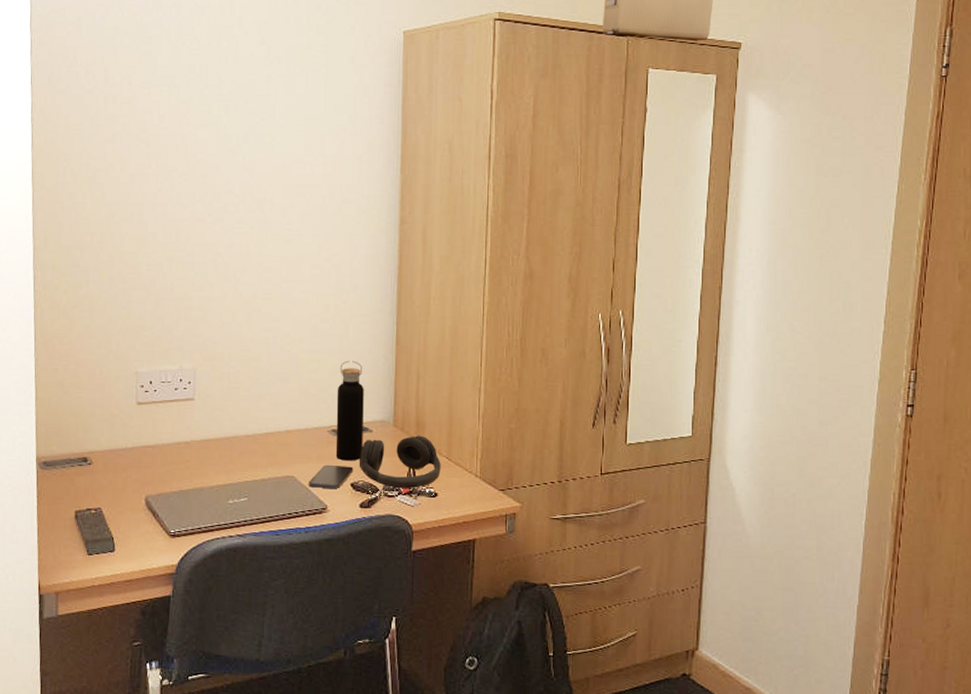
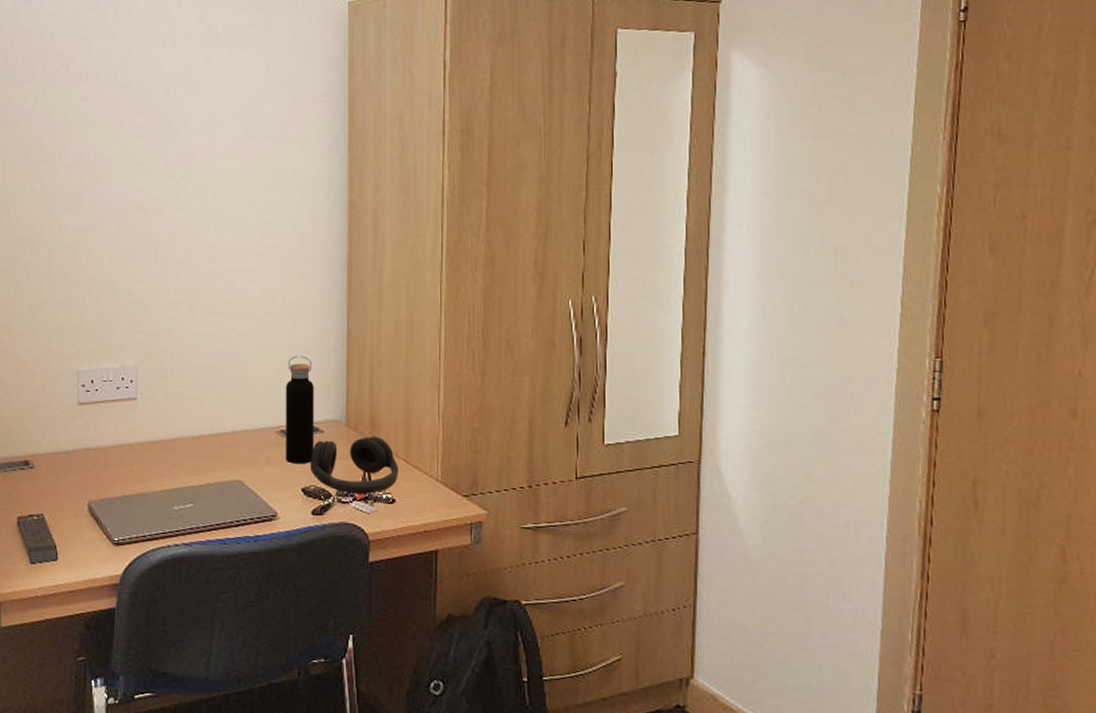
smartphone: present [309,464,354,488] -> none [257,468,304,494]

